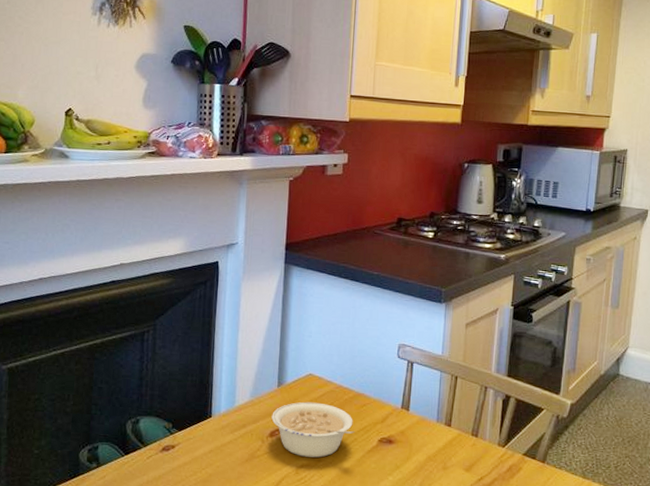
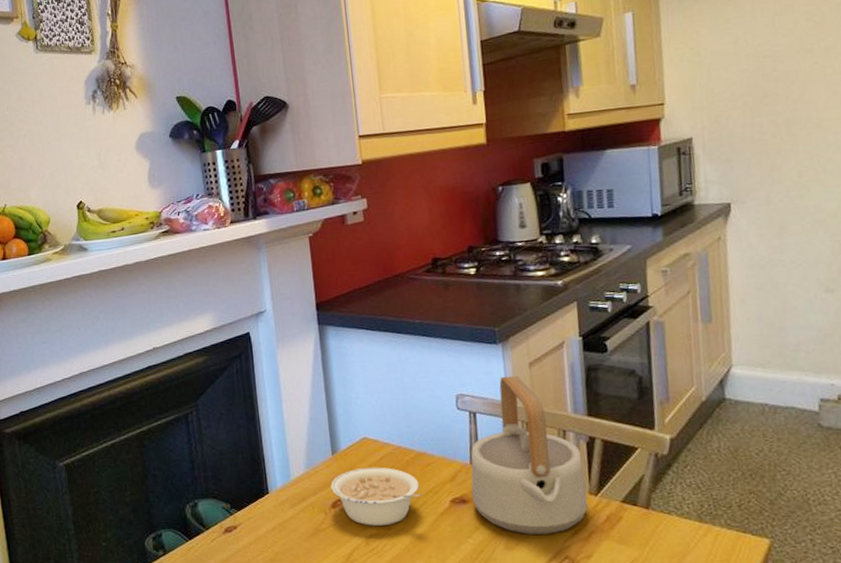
teapot: none [397,332,497,478] -> present [471,375,588,535]

